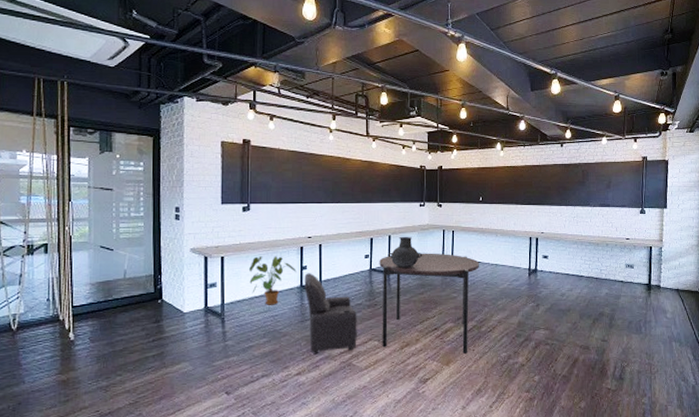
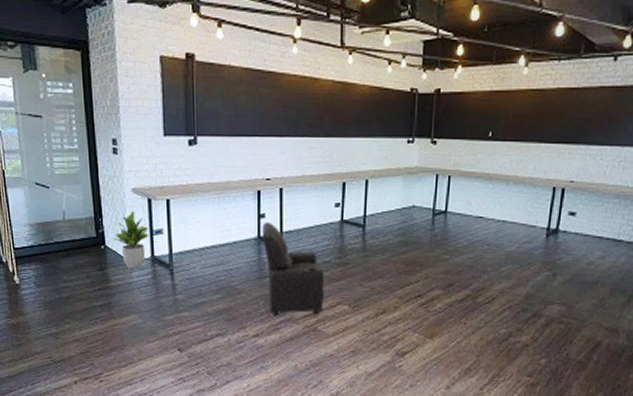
potted plant: none [169,267,204,320] -> present [112,210,149,269]
house plant: present [249,256,297,305] -> none [199,200,253,258]
dining table: present [379,253,479,354] -> none [352,203,481,327]
ceramic pot: present [388,236,423,268] -> none [363,181,408,221]

